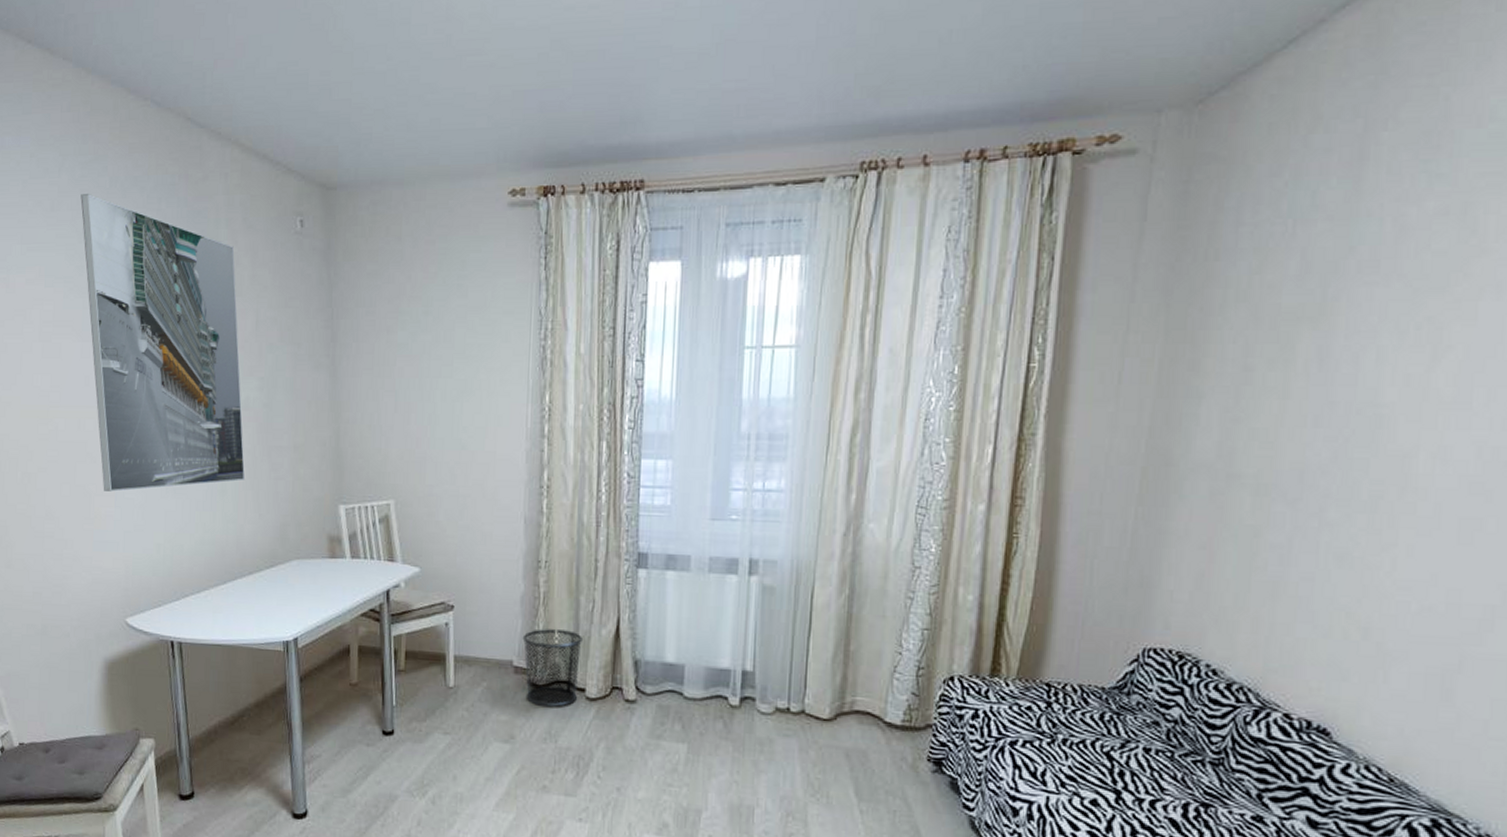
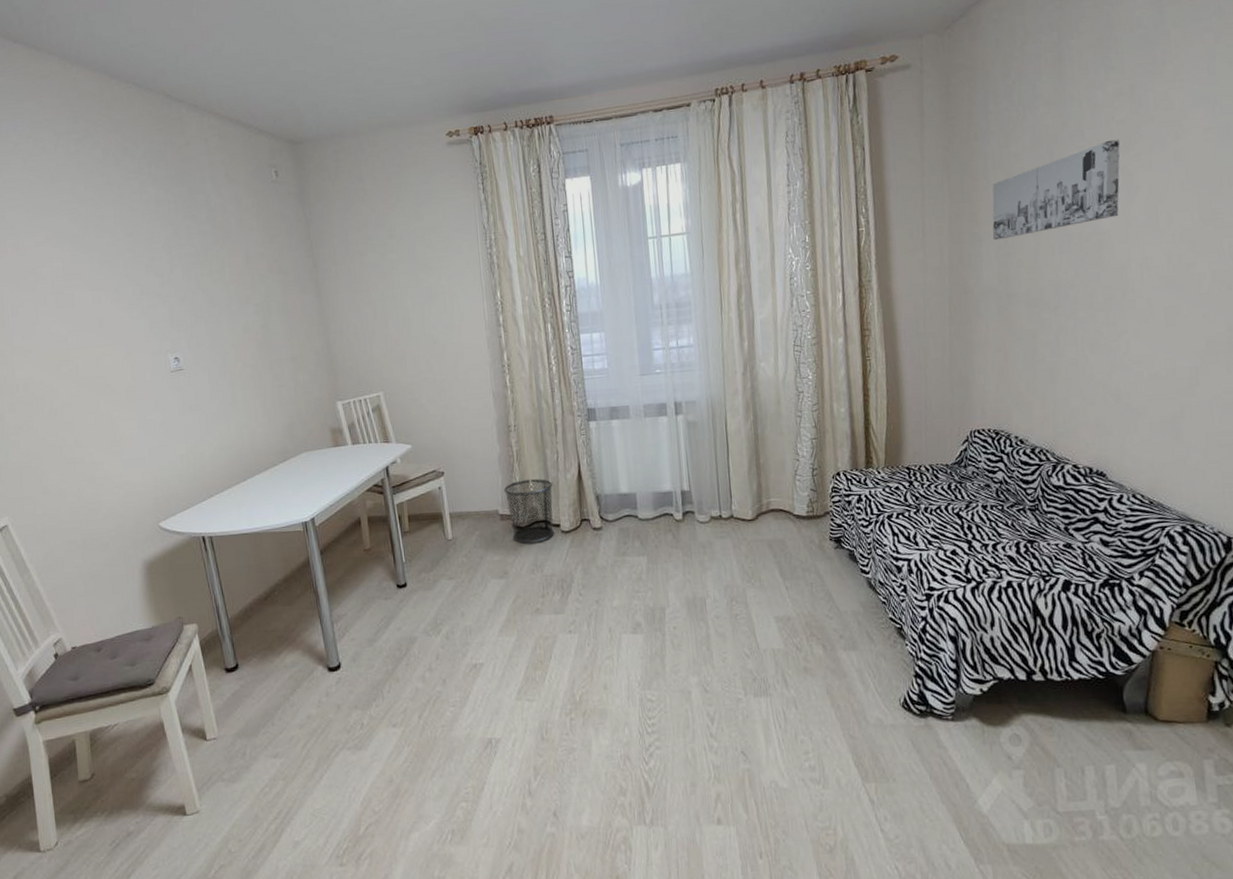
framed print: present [80,194,246,492] -> none [77,165,253,416]
wall art: none [1218,277,1434,399] -> present [992,139,1120,241]

